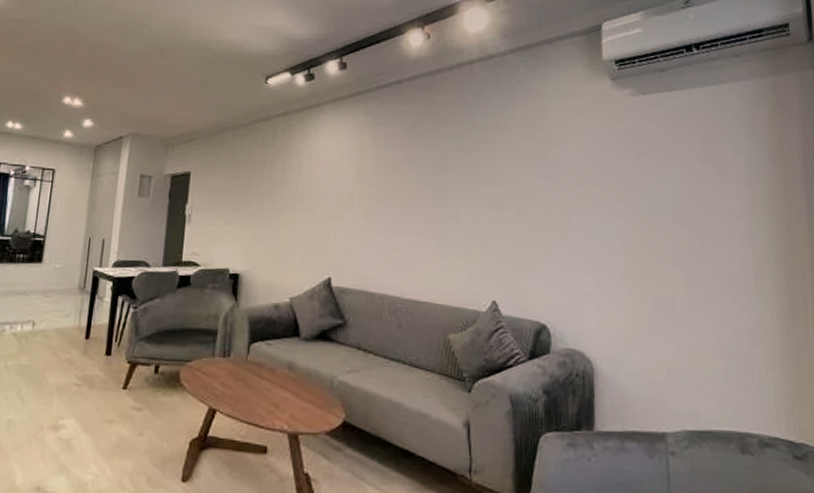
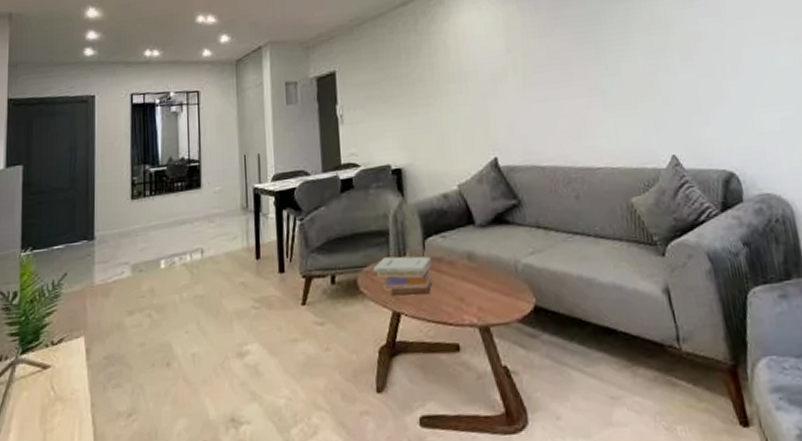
books: none [196,355,253,395] -> present [373,256,432,296]

